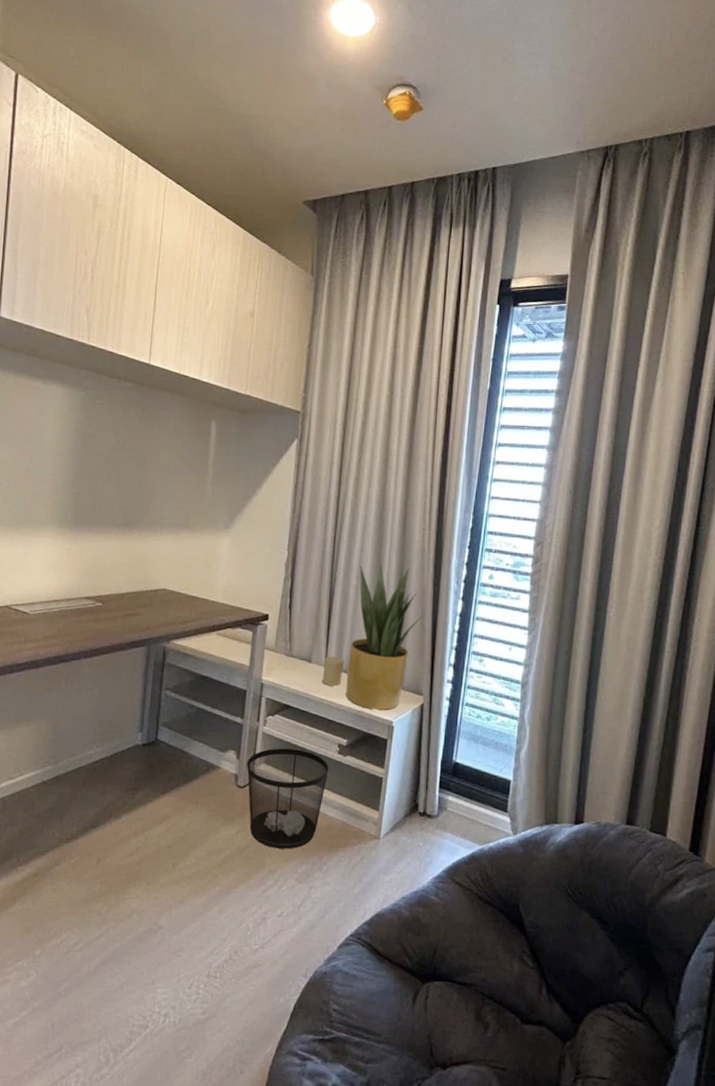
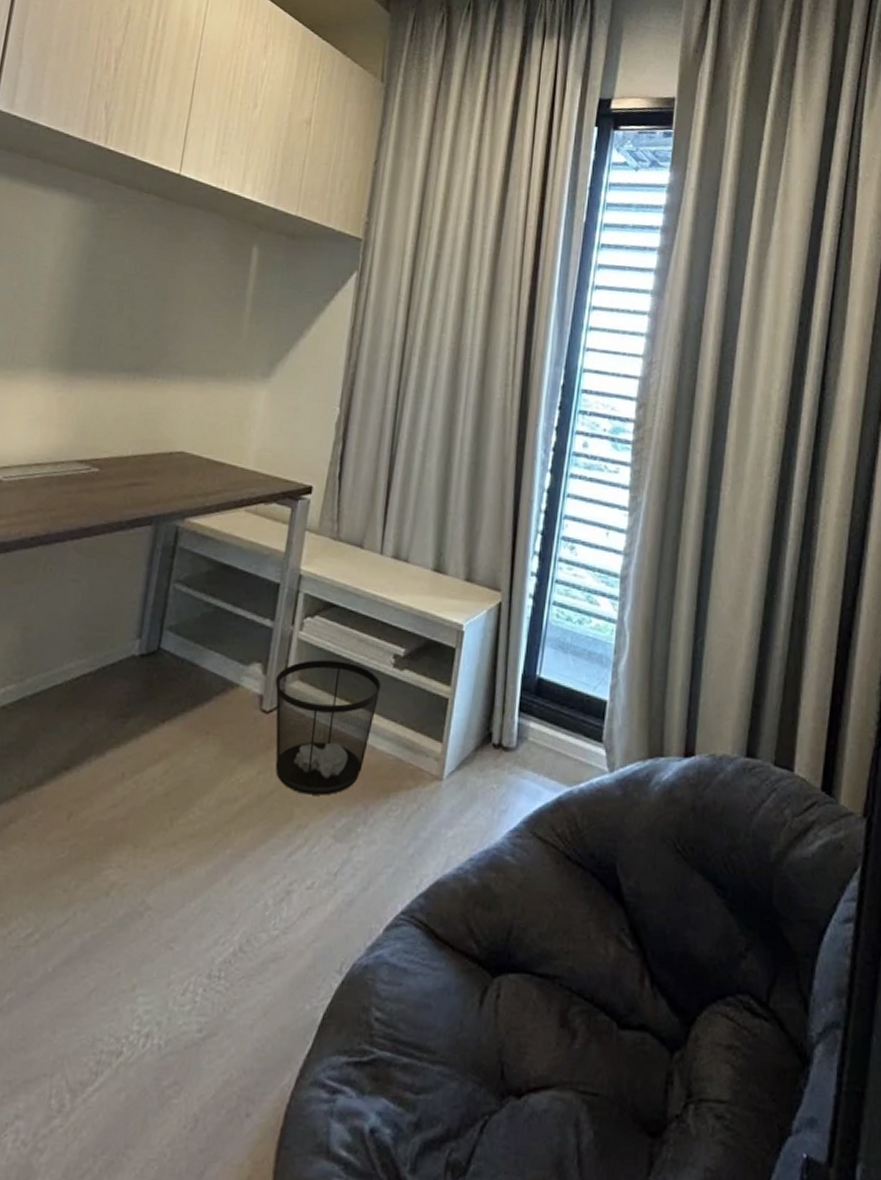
candle: present [322,656,344,687] -> none [376,541,405,580]
planter: present [345,564,425,710] -> none [405,426,505,610]

